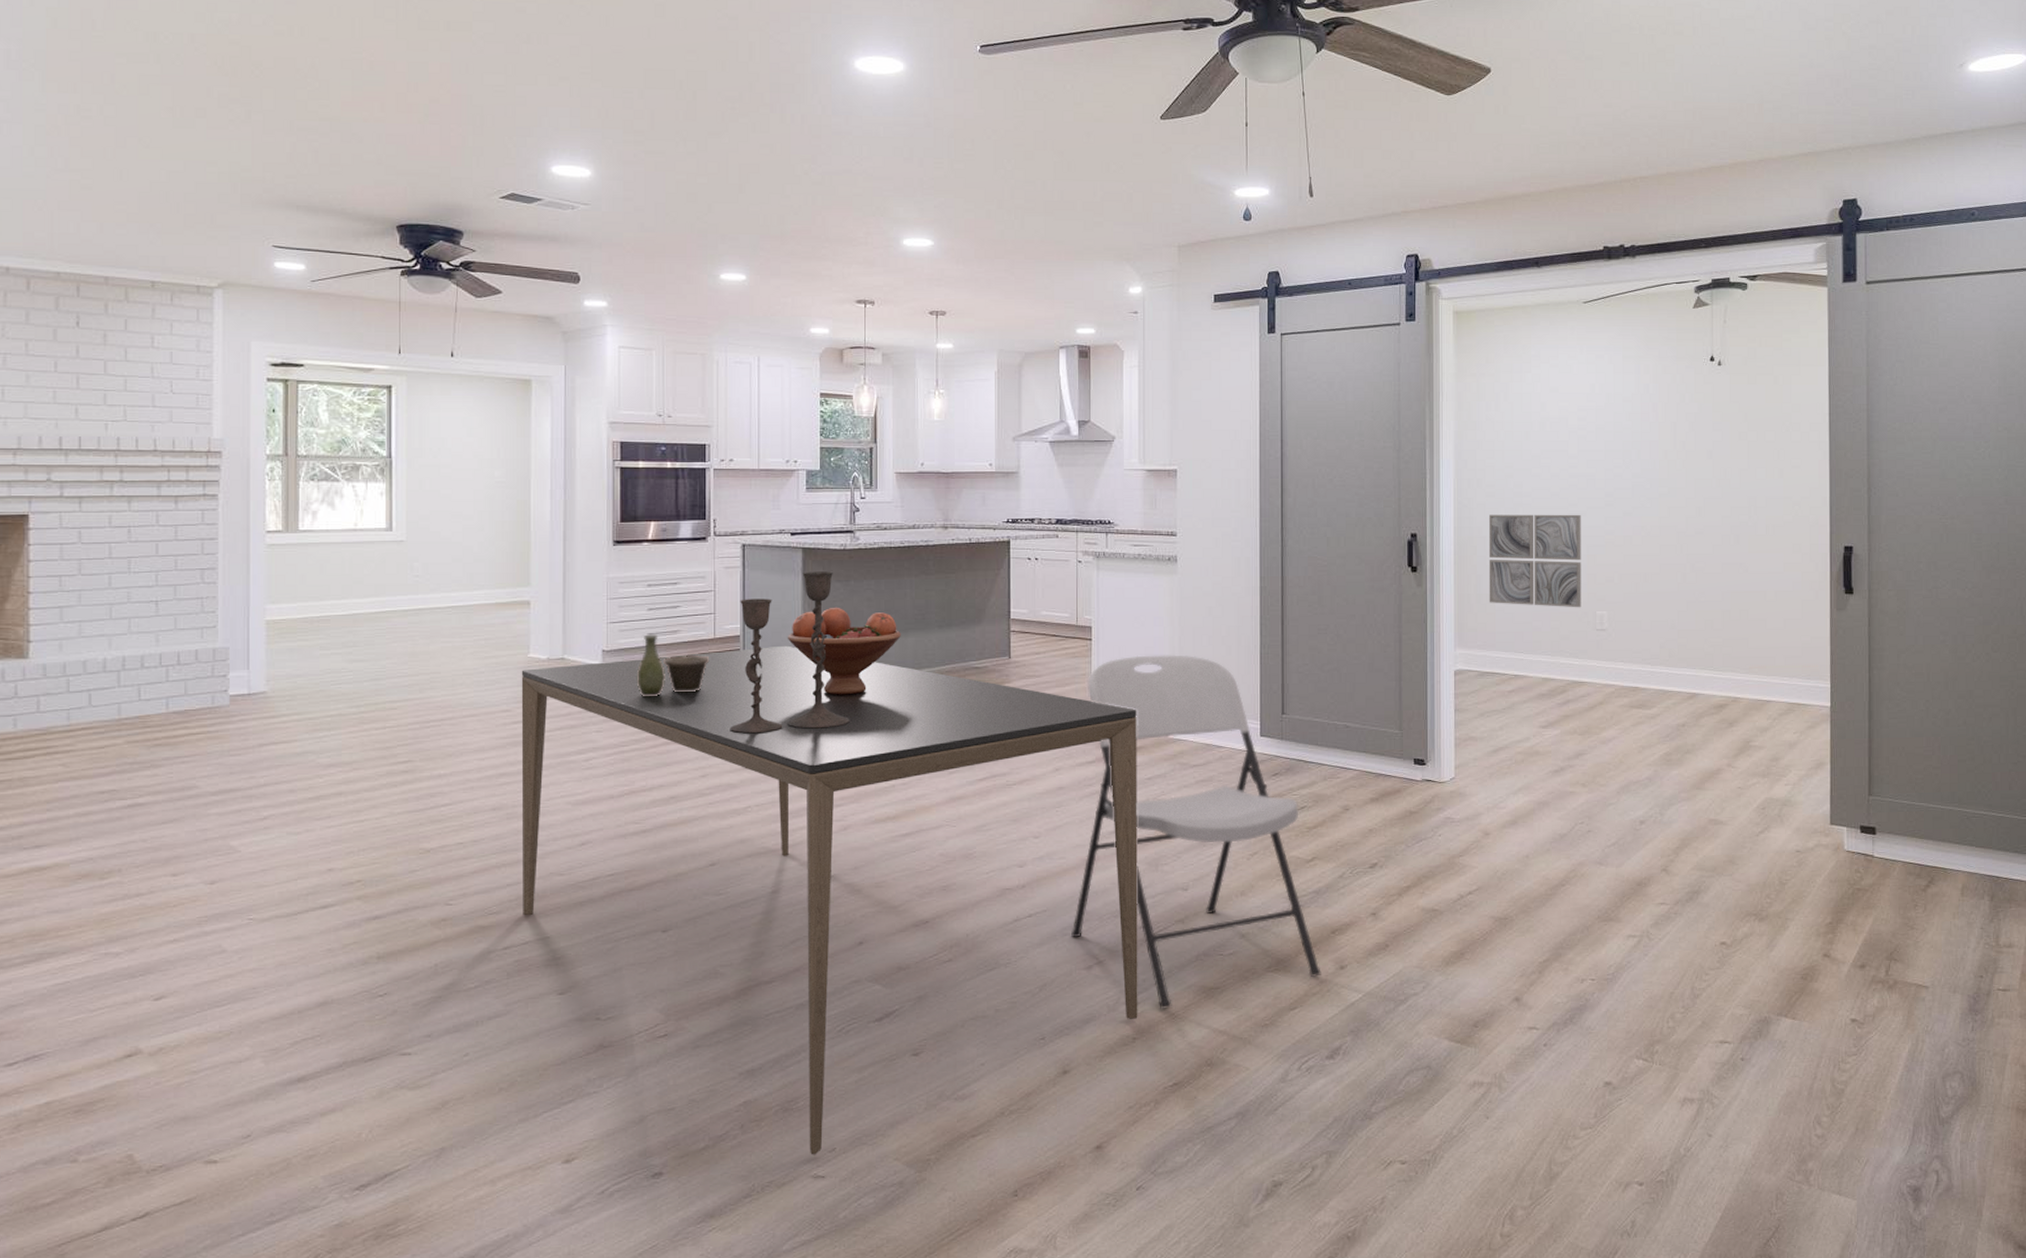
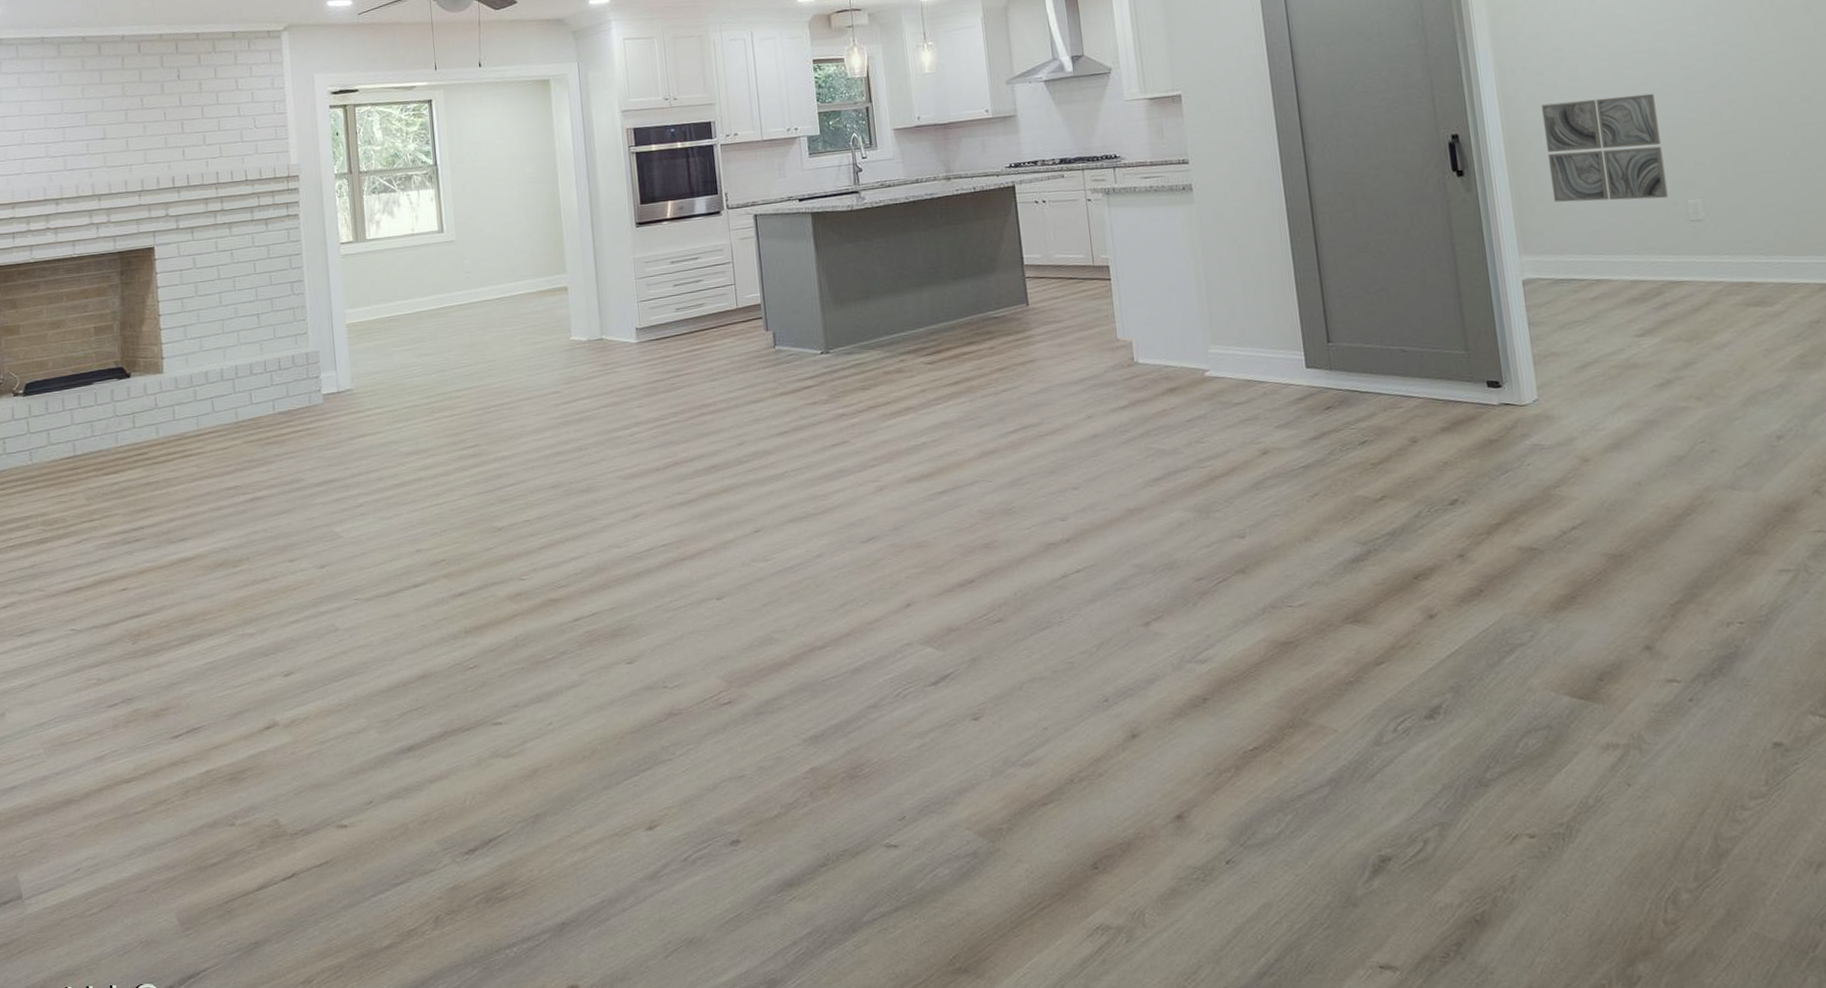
dining table: present [521,645,1138,1155] -> none [565,310,1206,824]
vase: present [636,634,710,697] -> none [668,309,735,370]
candlestick: present [730,571,850,734] -> none [757,233,875,400]
fruit bowl: present [787,607,901,695] -> none [805,268,916,356]
chair: present [1070,655,1321,1009] -> none [1111,287,1408,667]

